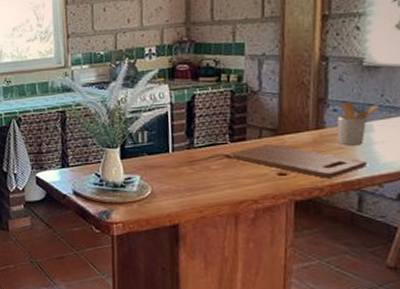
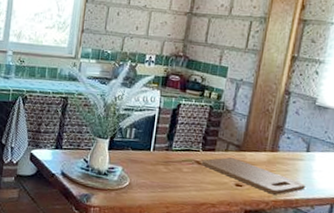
utensil holder: present [337,102,380,146] -> none [286,133,323,171]

